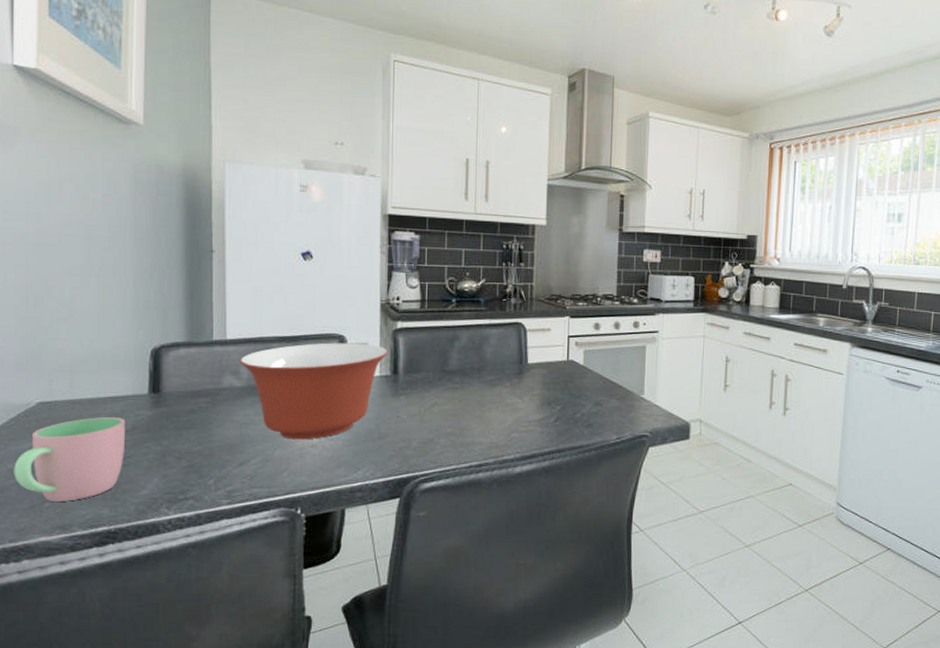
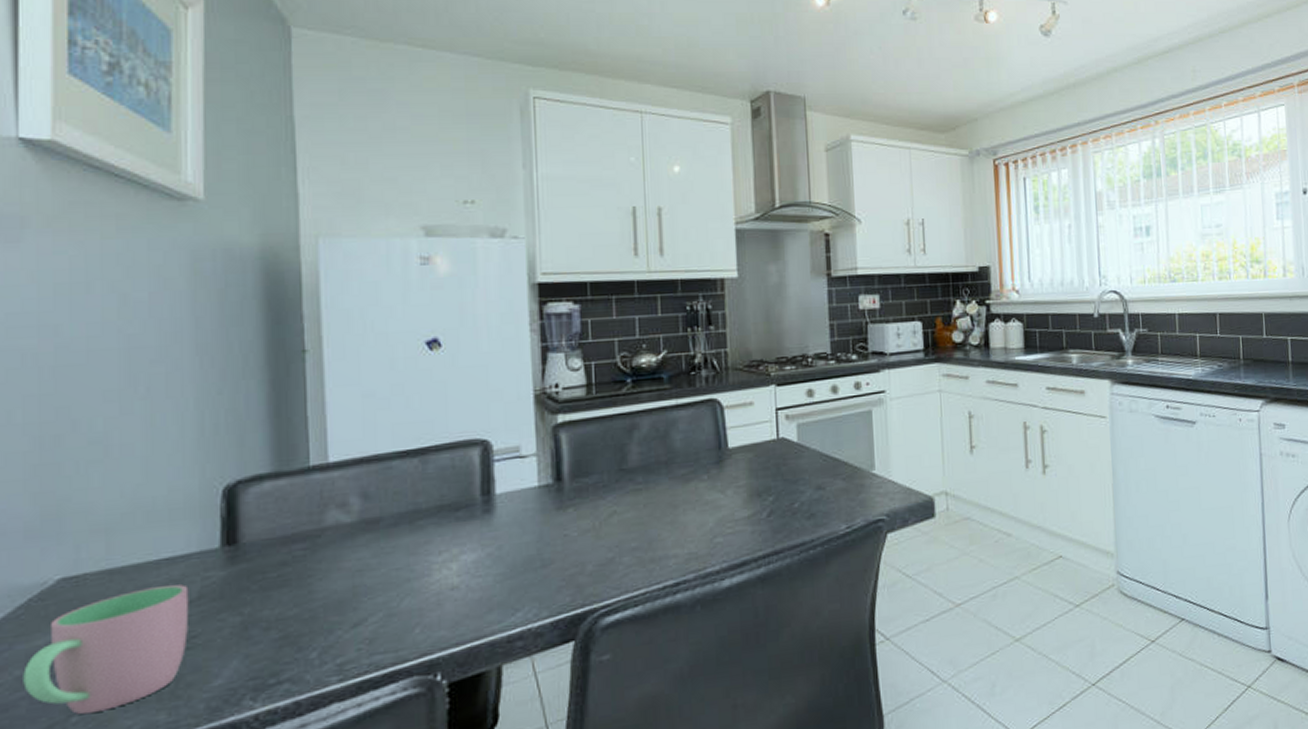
mixing bowl: present [239,342,389,440] -> none [348,447,549,584]

